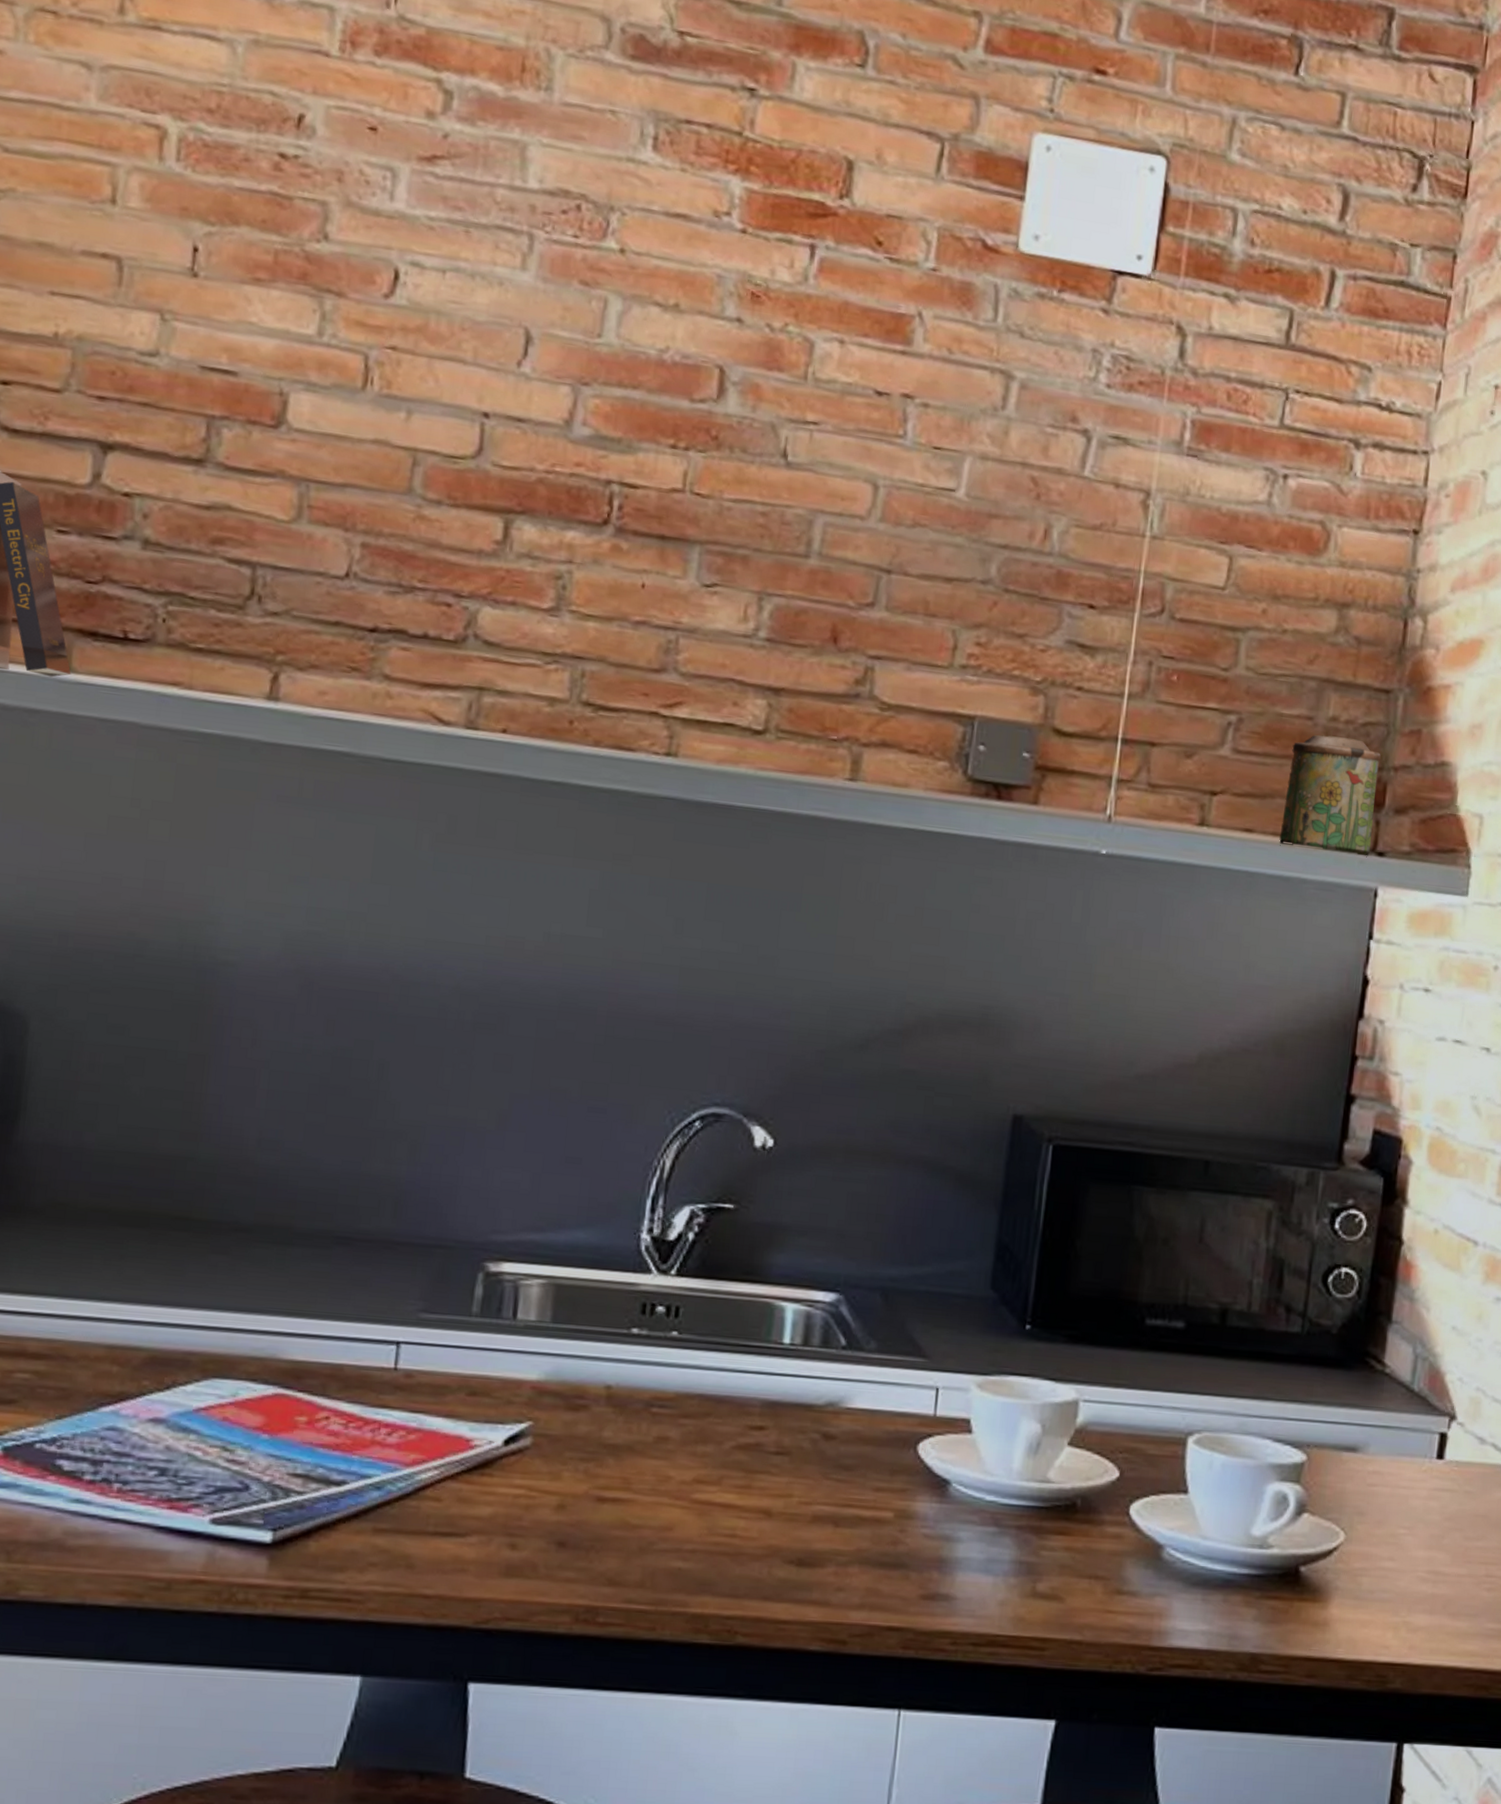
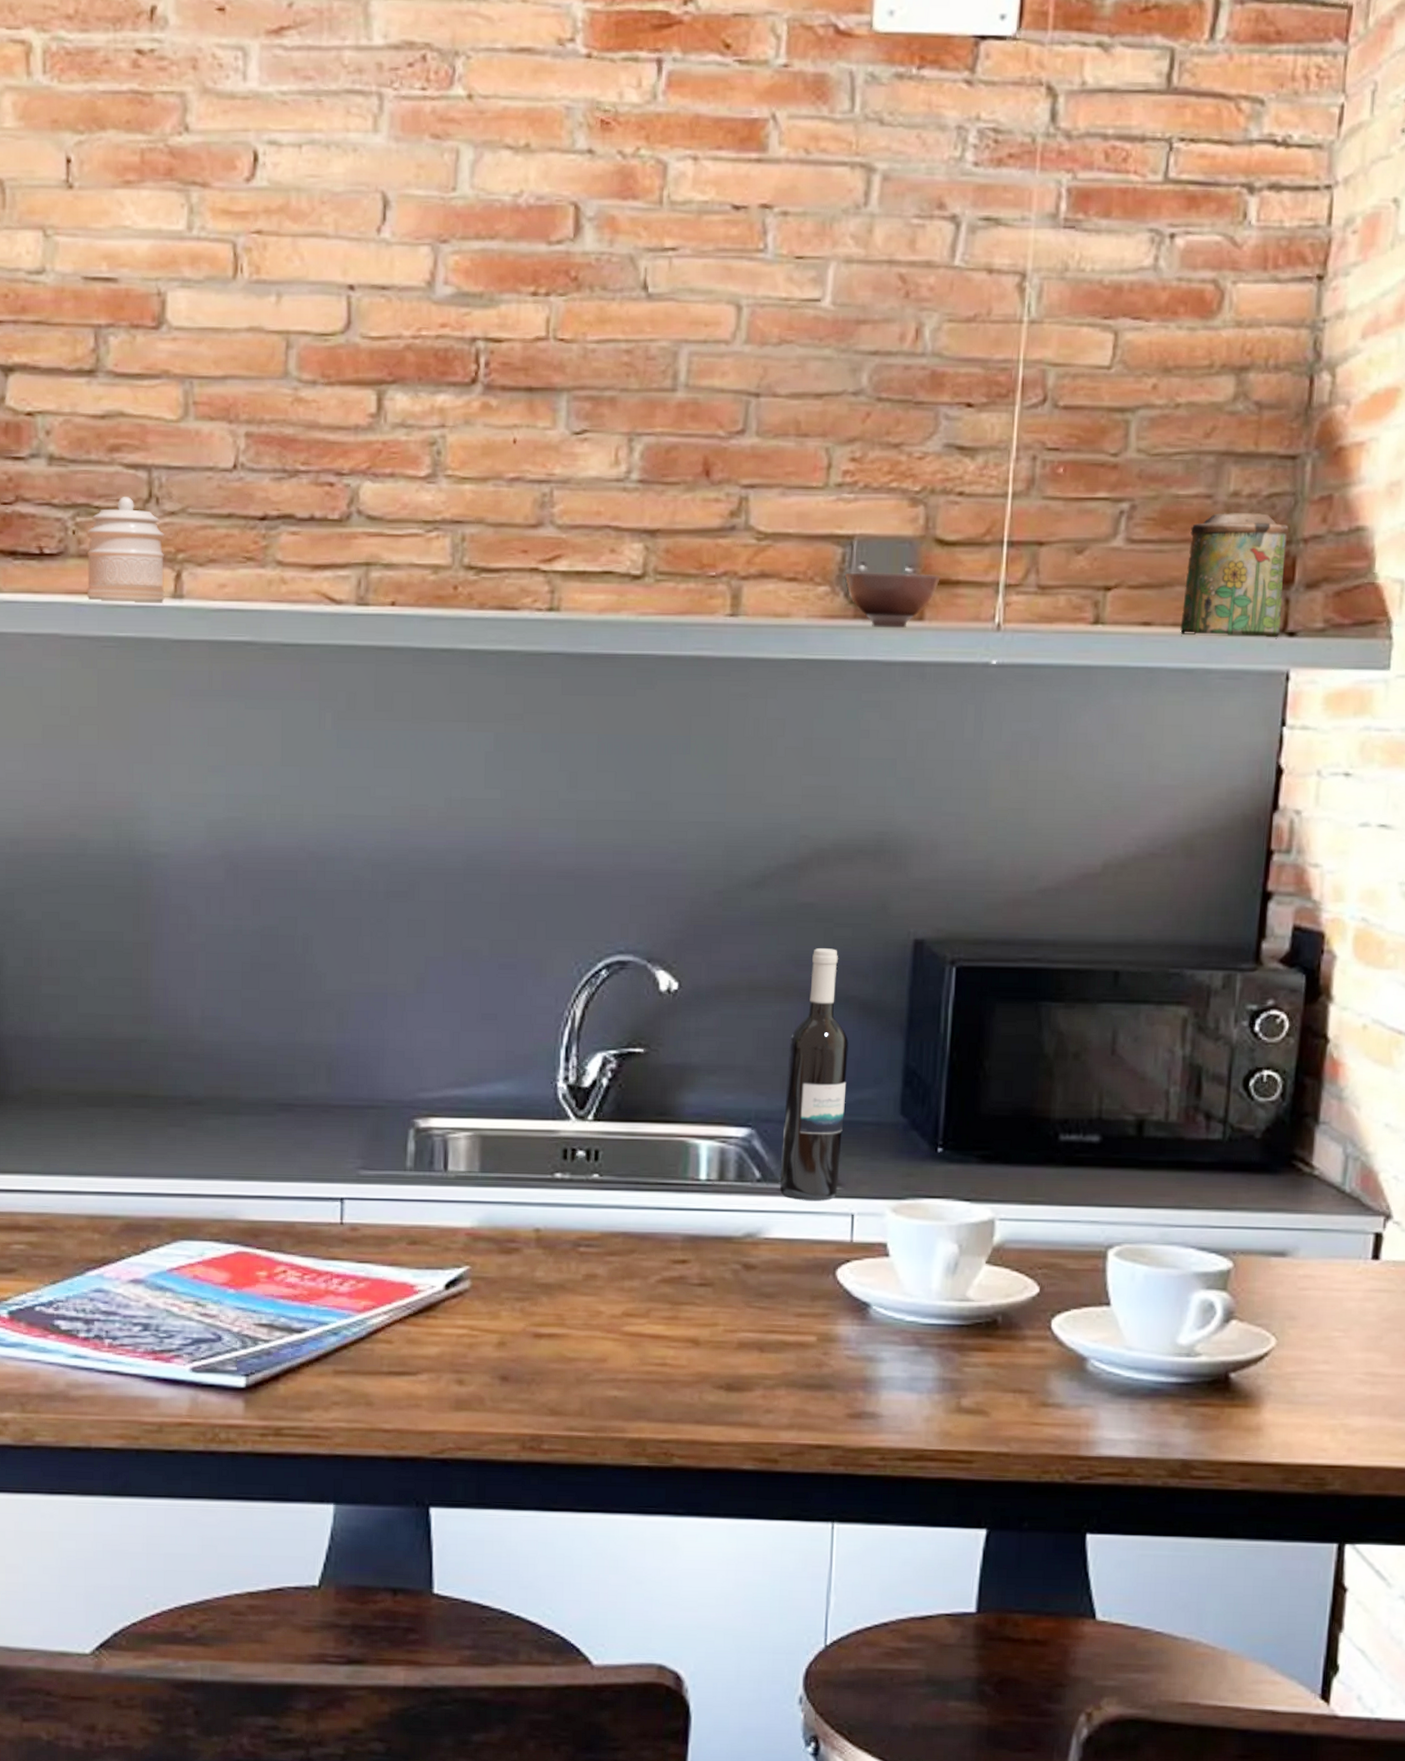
jar: none [172,591,265,705] -> present [86,497,165,604]
wine bottle: none [864,1116,943,1373] -> present [779,948,849,1202]
bowl: none [964,751,1057,811] -> present [845,572,940,629]

